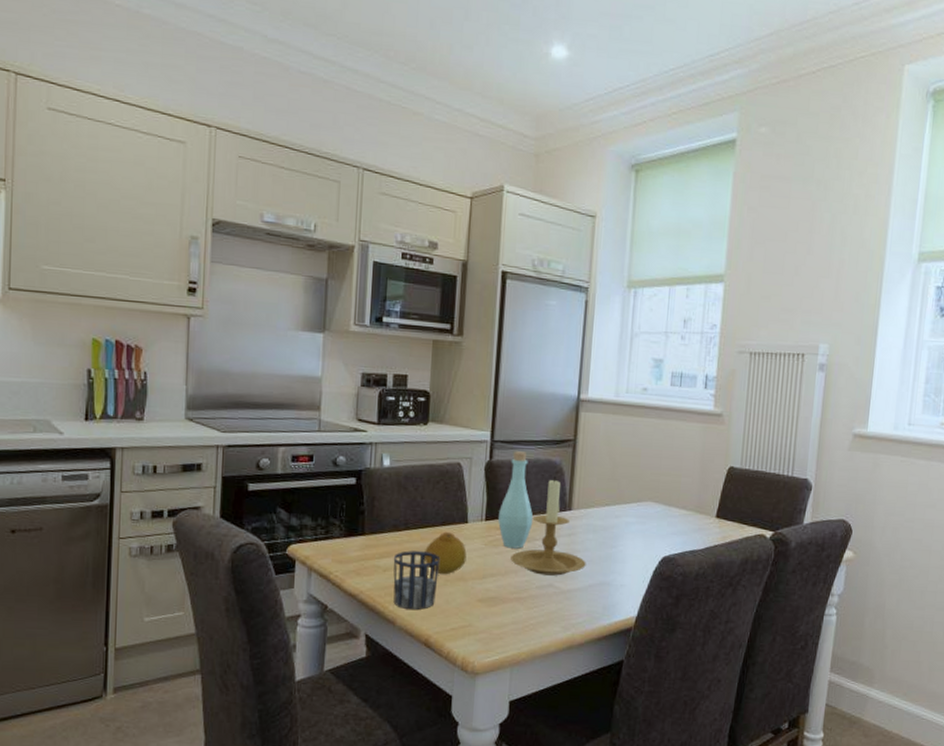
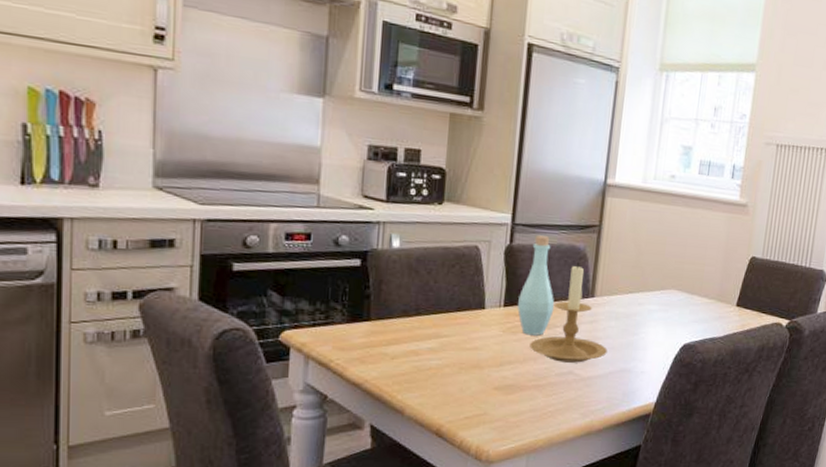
cup: present [393,551,439,610] -> none [402,337,454,398]
fruit: present [424,531,467,575] -> none [437,317,483,363]

